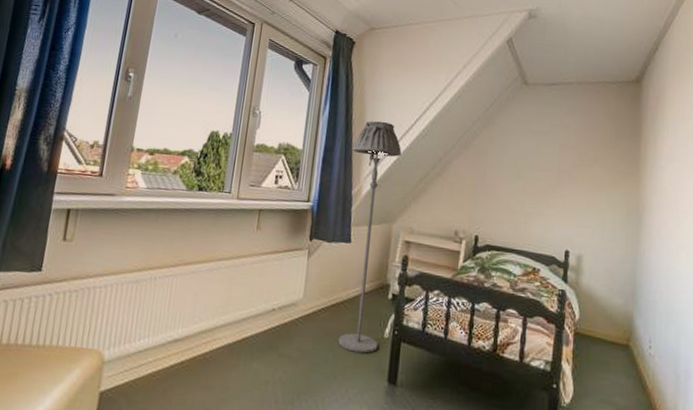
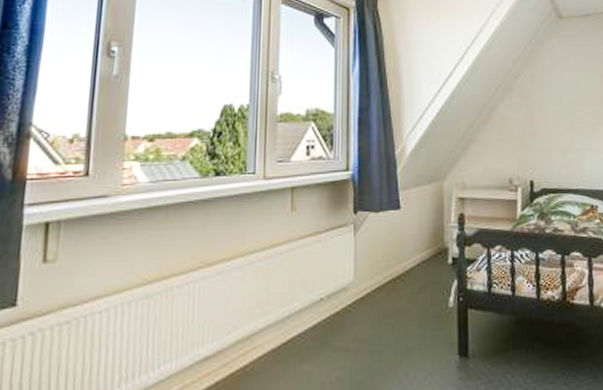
floor lamp: present [338,121,402,354] -> none [390,71,443,330]

